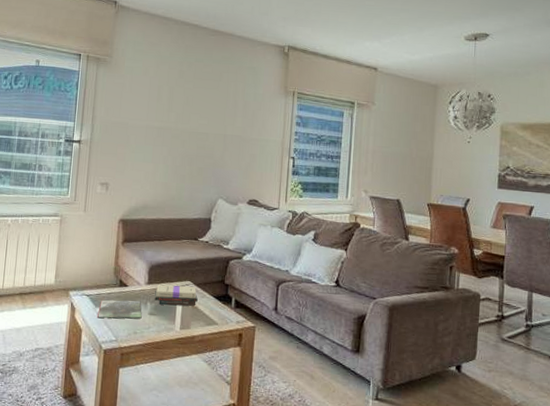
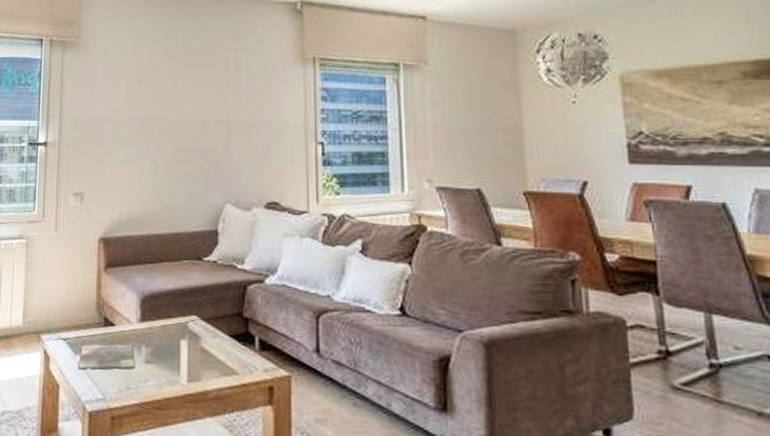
books: present [154,284,198,306] -> none [149,321,208,350]

